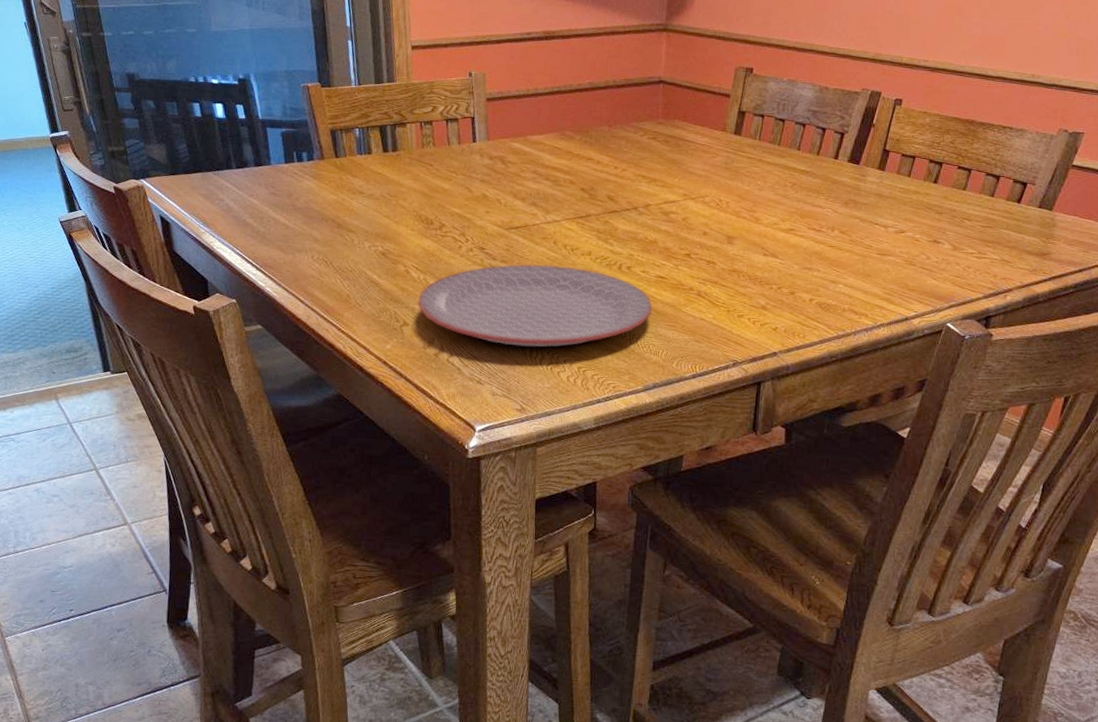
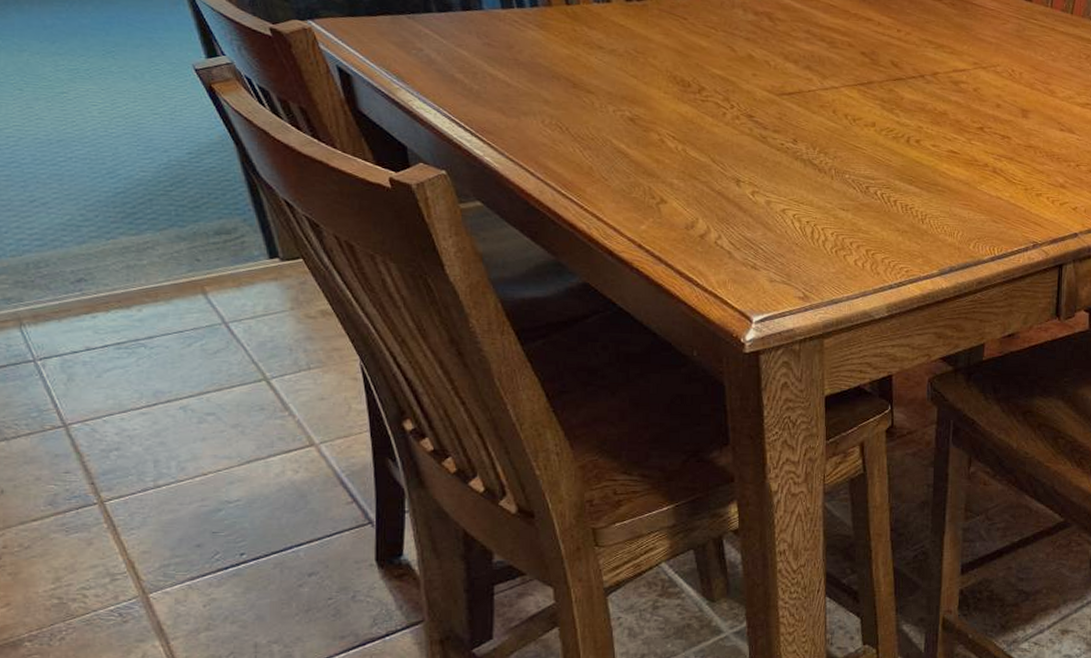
plate: present [418,264,653,347] -> none [677,135,945,228]

